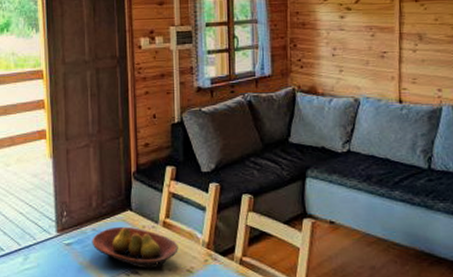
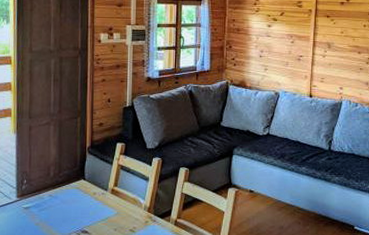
fruit bowl: present [92,226,178,269] -> none [48,193,124,229]

